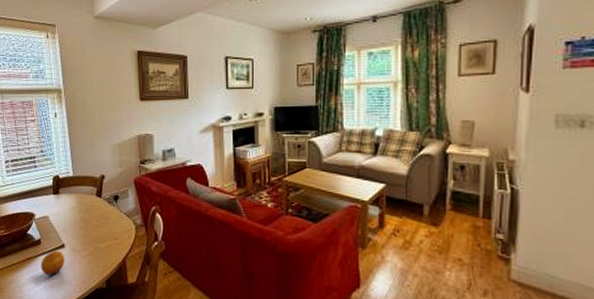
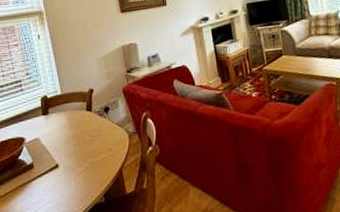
fruit: present [41,250,65,275] -> none [35,171,60,199]

